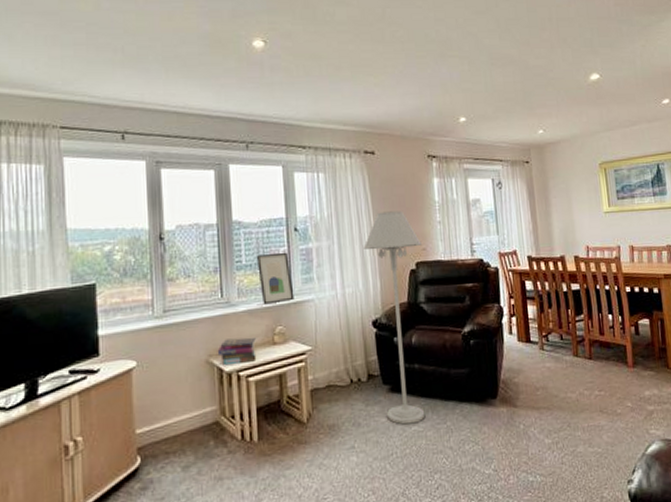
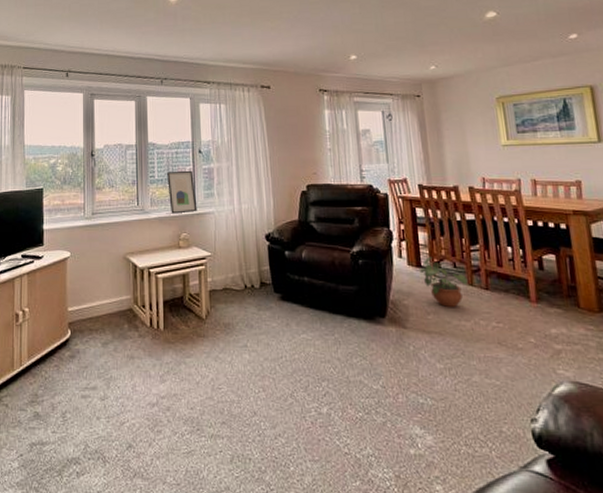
books: present [217,337,257,364] -> none [133,240,165,261]
floor lamp: present [363,210,426,425] -> none [259,138,314,332]
potted plant: none [528,331,574,381] -> present [419,257,468,307]

